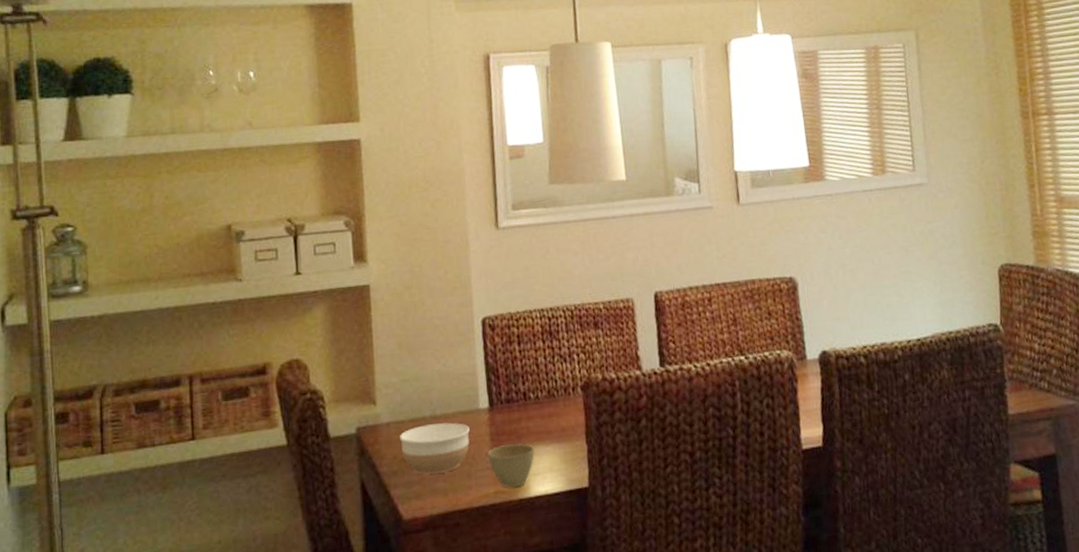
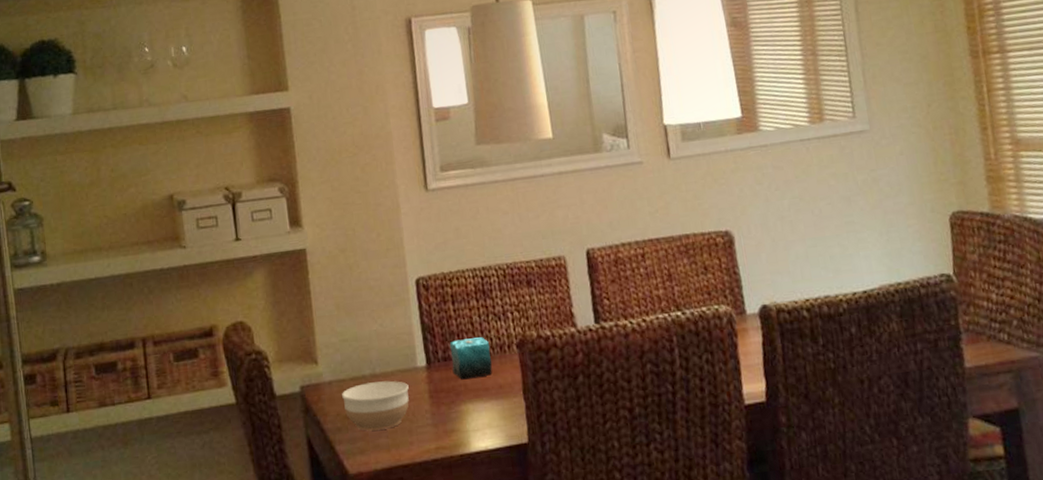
cup: present [488,443,536,488] -> none [427,400,474,444]
candle: none [513,378,556,423] -> present [449,336,493,380]

